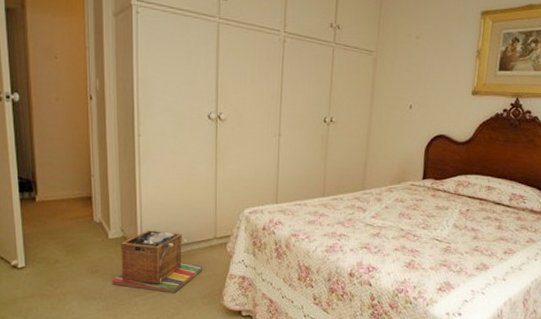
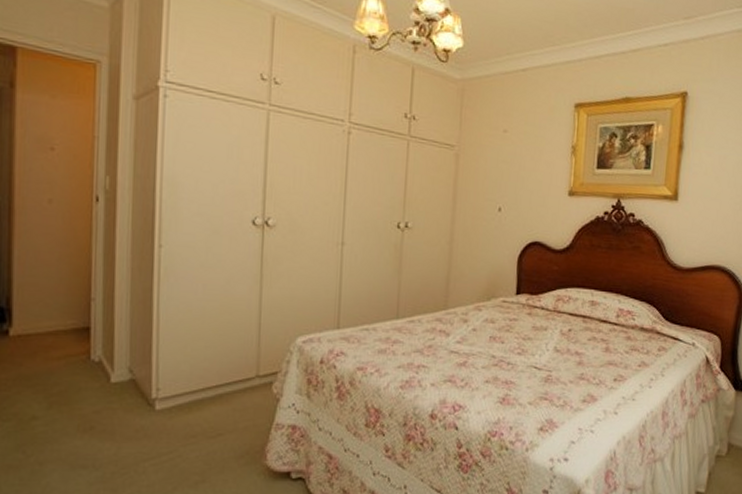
laundry basket: present [112,230,202,294] -> none [112,369,239,454]

